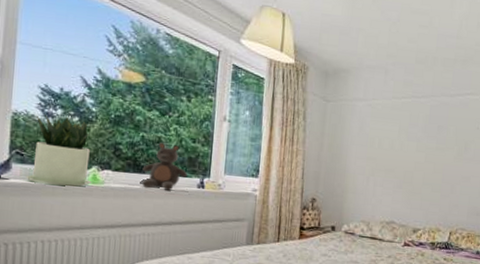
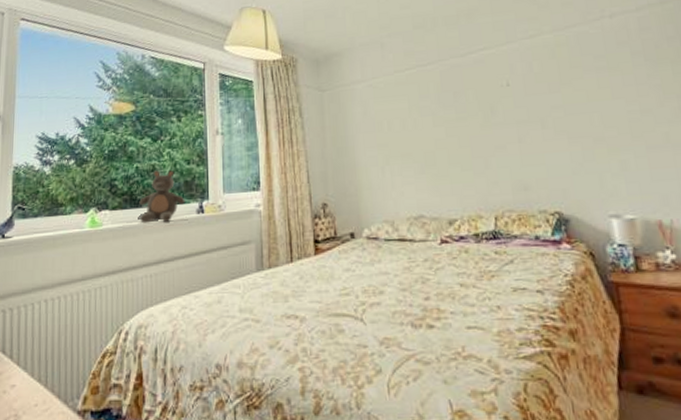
planter: present [26,114,91,187] -> none [28,161,90,237]

